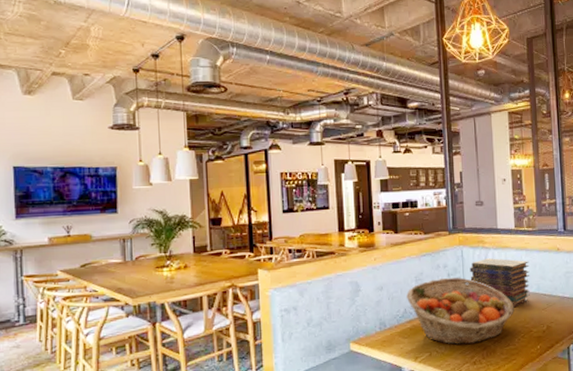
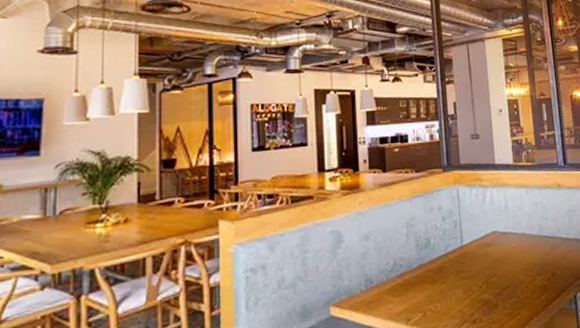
fruit basket: present [407,277,514,345] -> none [396,221,516,301]
book stack: present [469,258,530,308] -> none [466,197,532,254]

